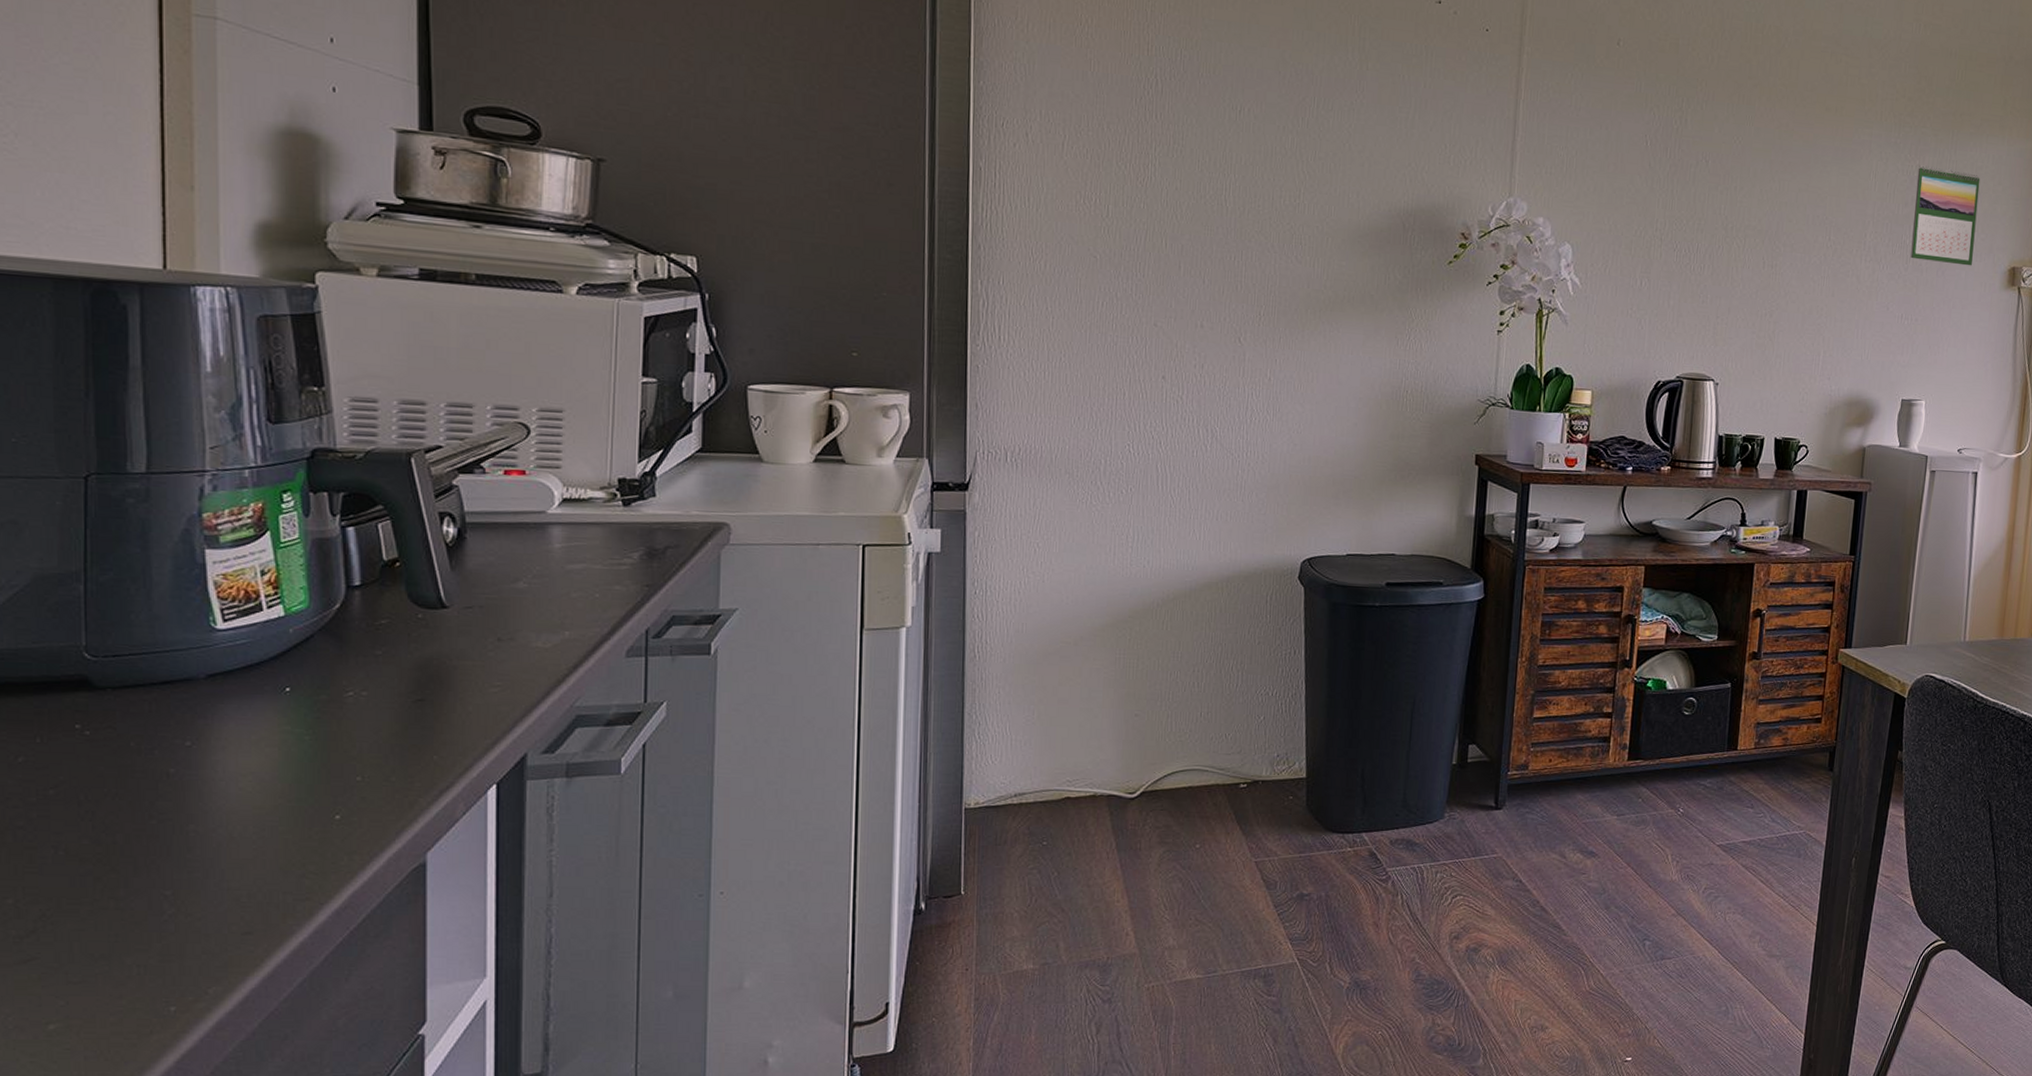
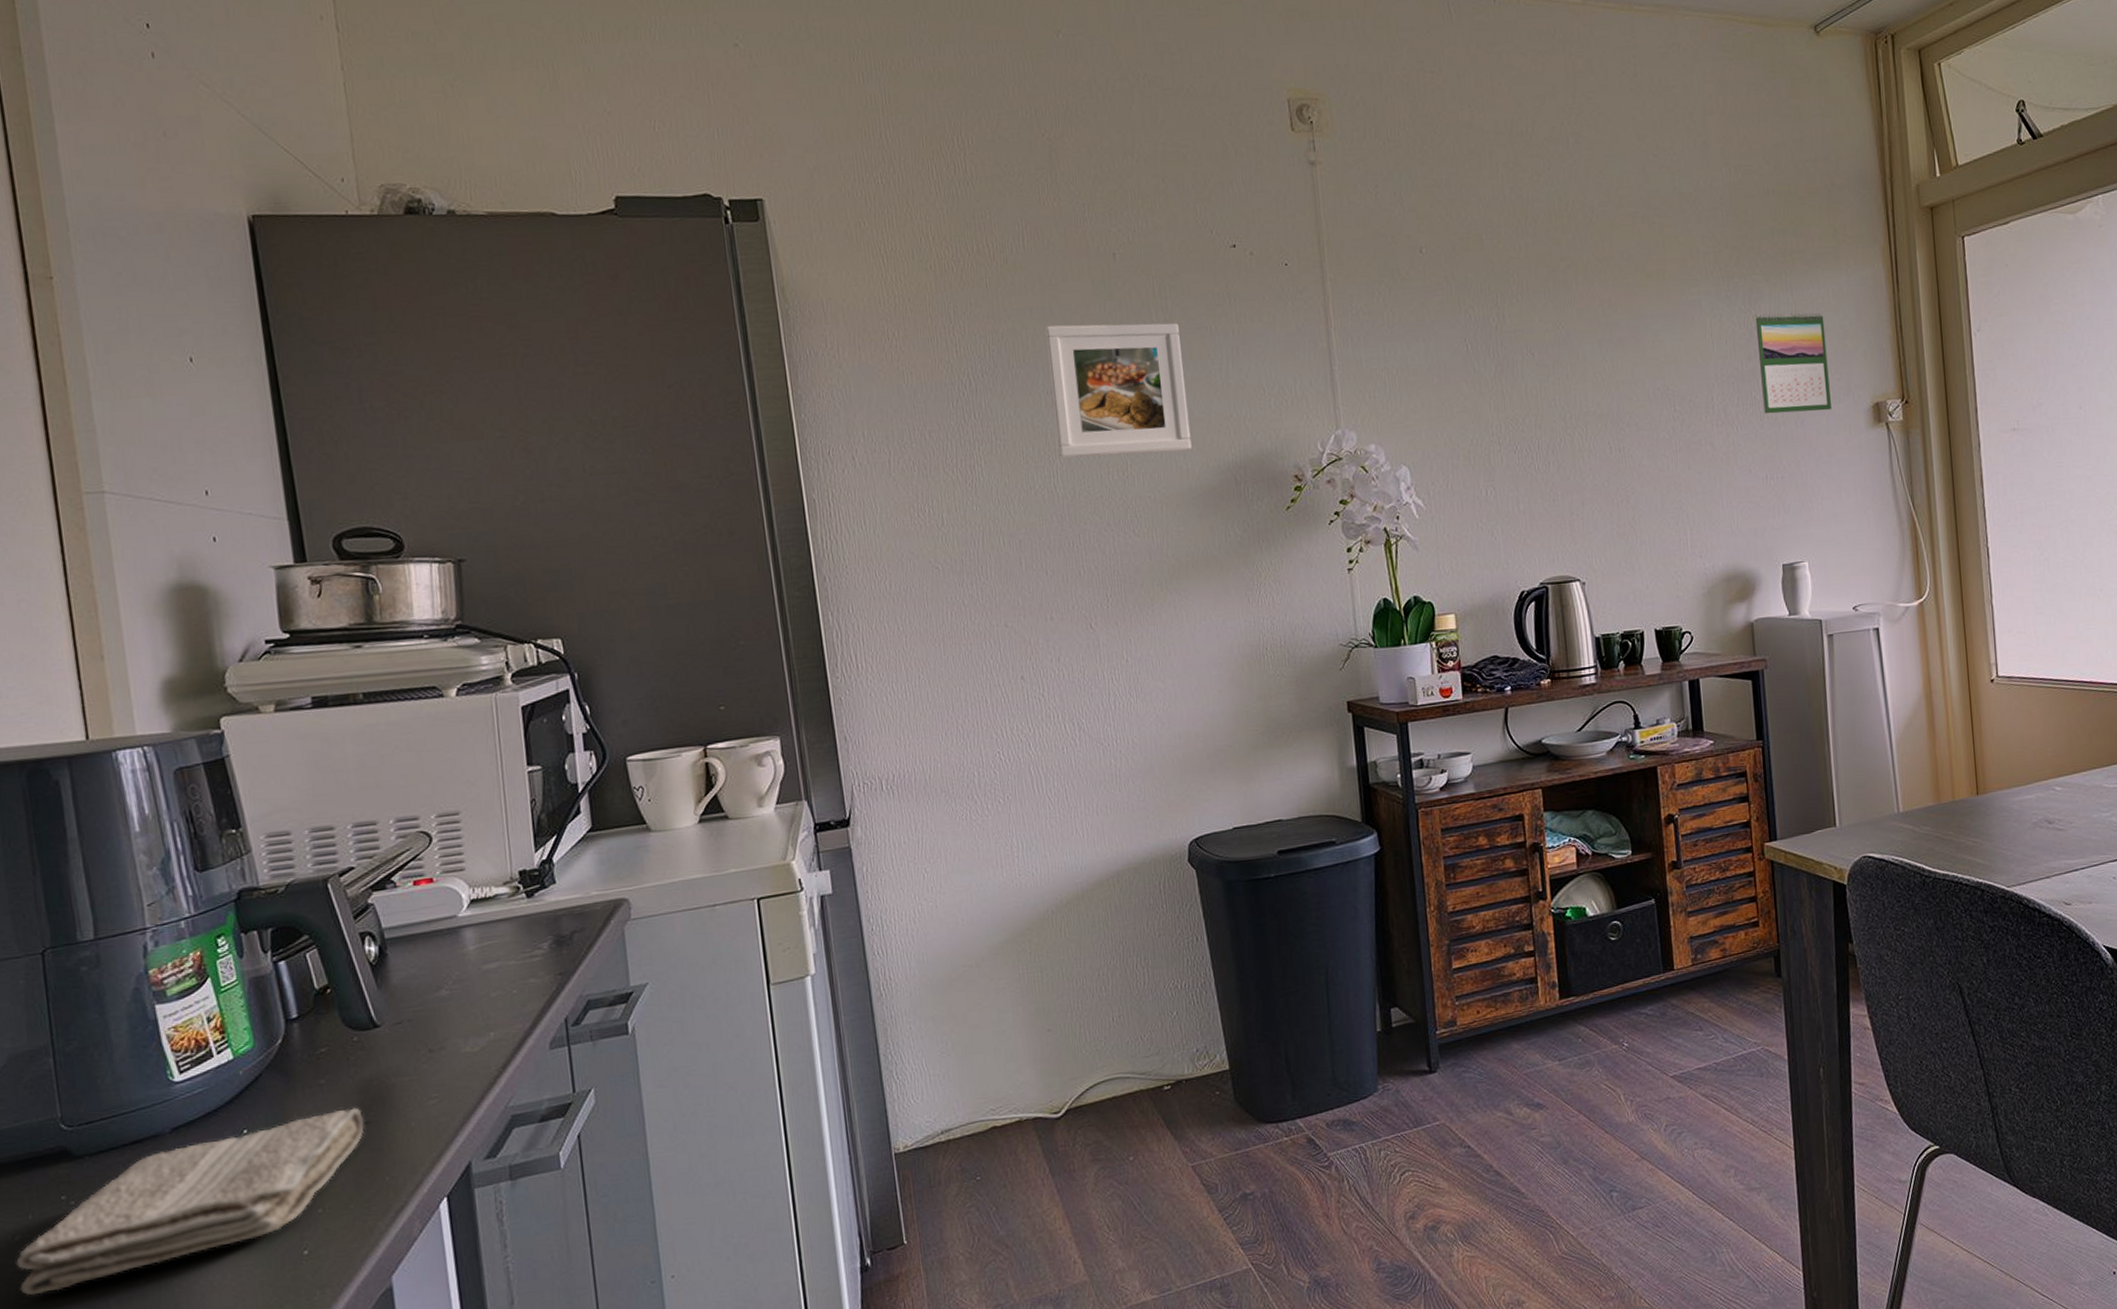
washcloth: none [17,683,418,819] -> present [16,1107,364,1296]
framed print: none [1234,43,1373,189] -> present [1044,323,1192,458]

